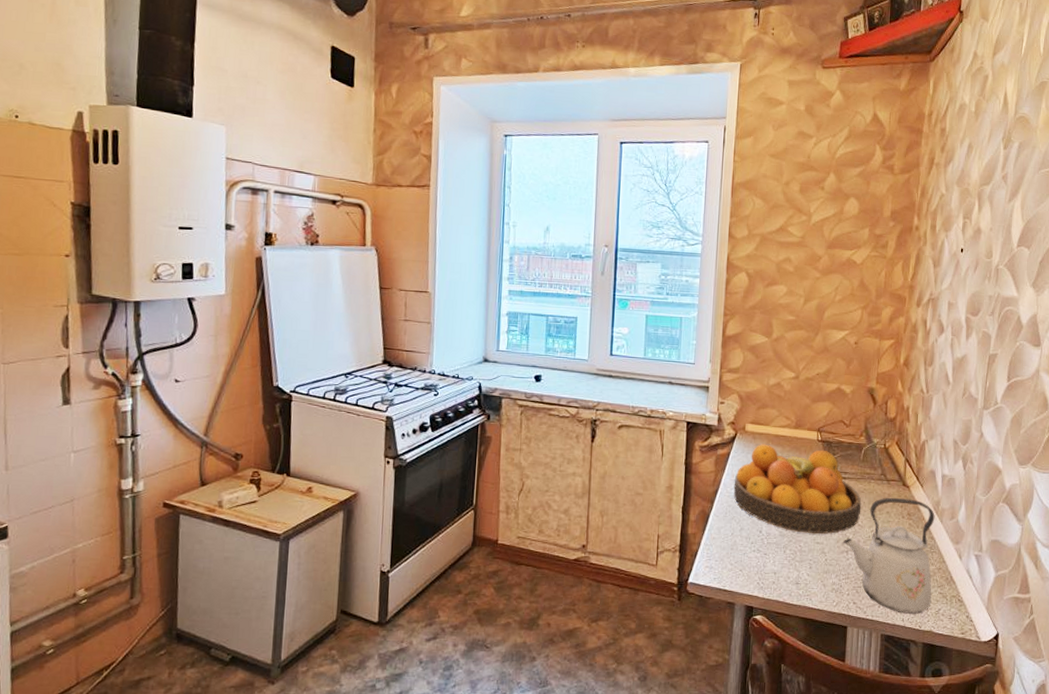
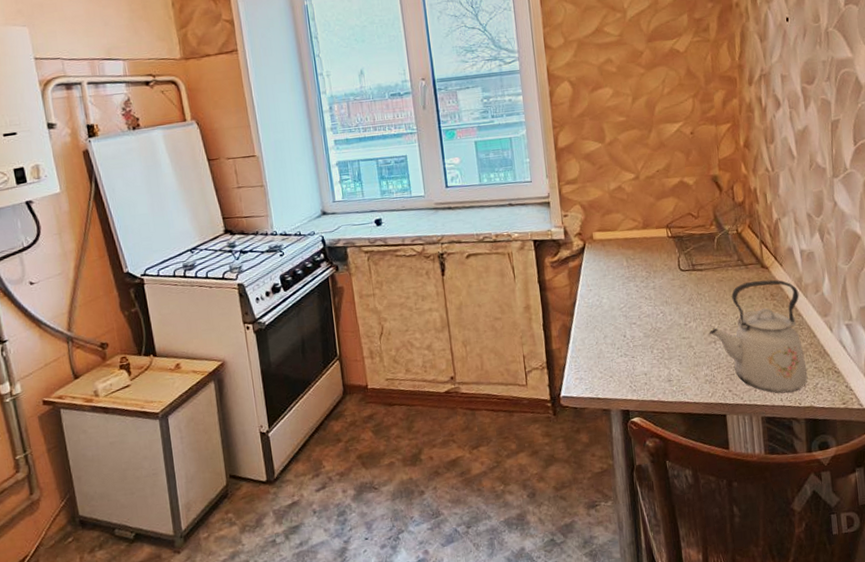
fruit bowl: present [733,444,862,534] -> none [590,245,723,331]

